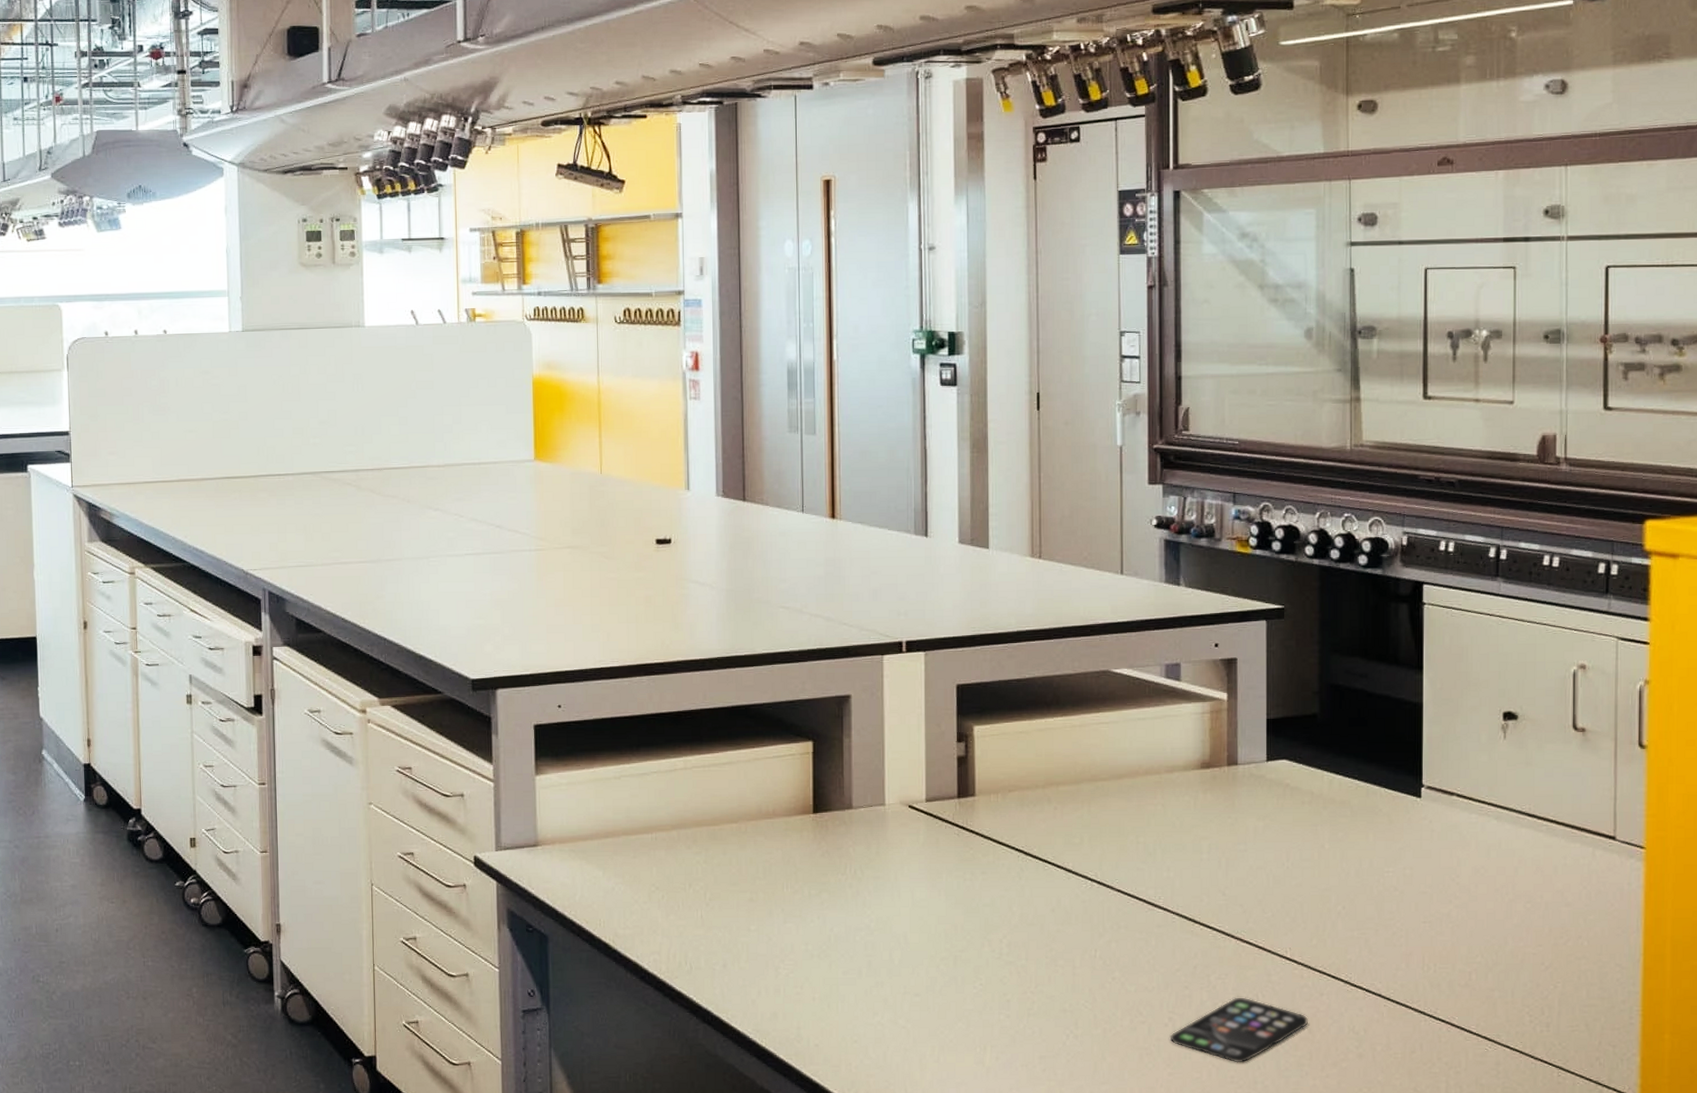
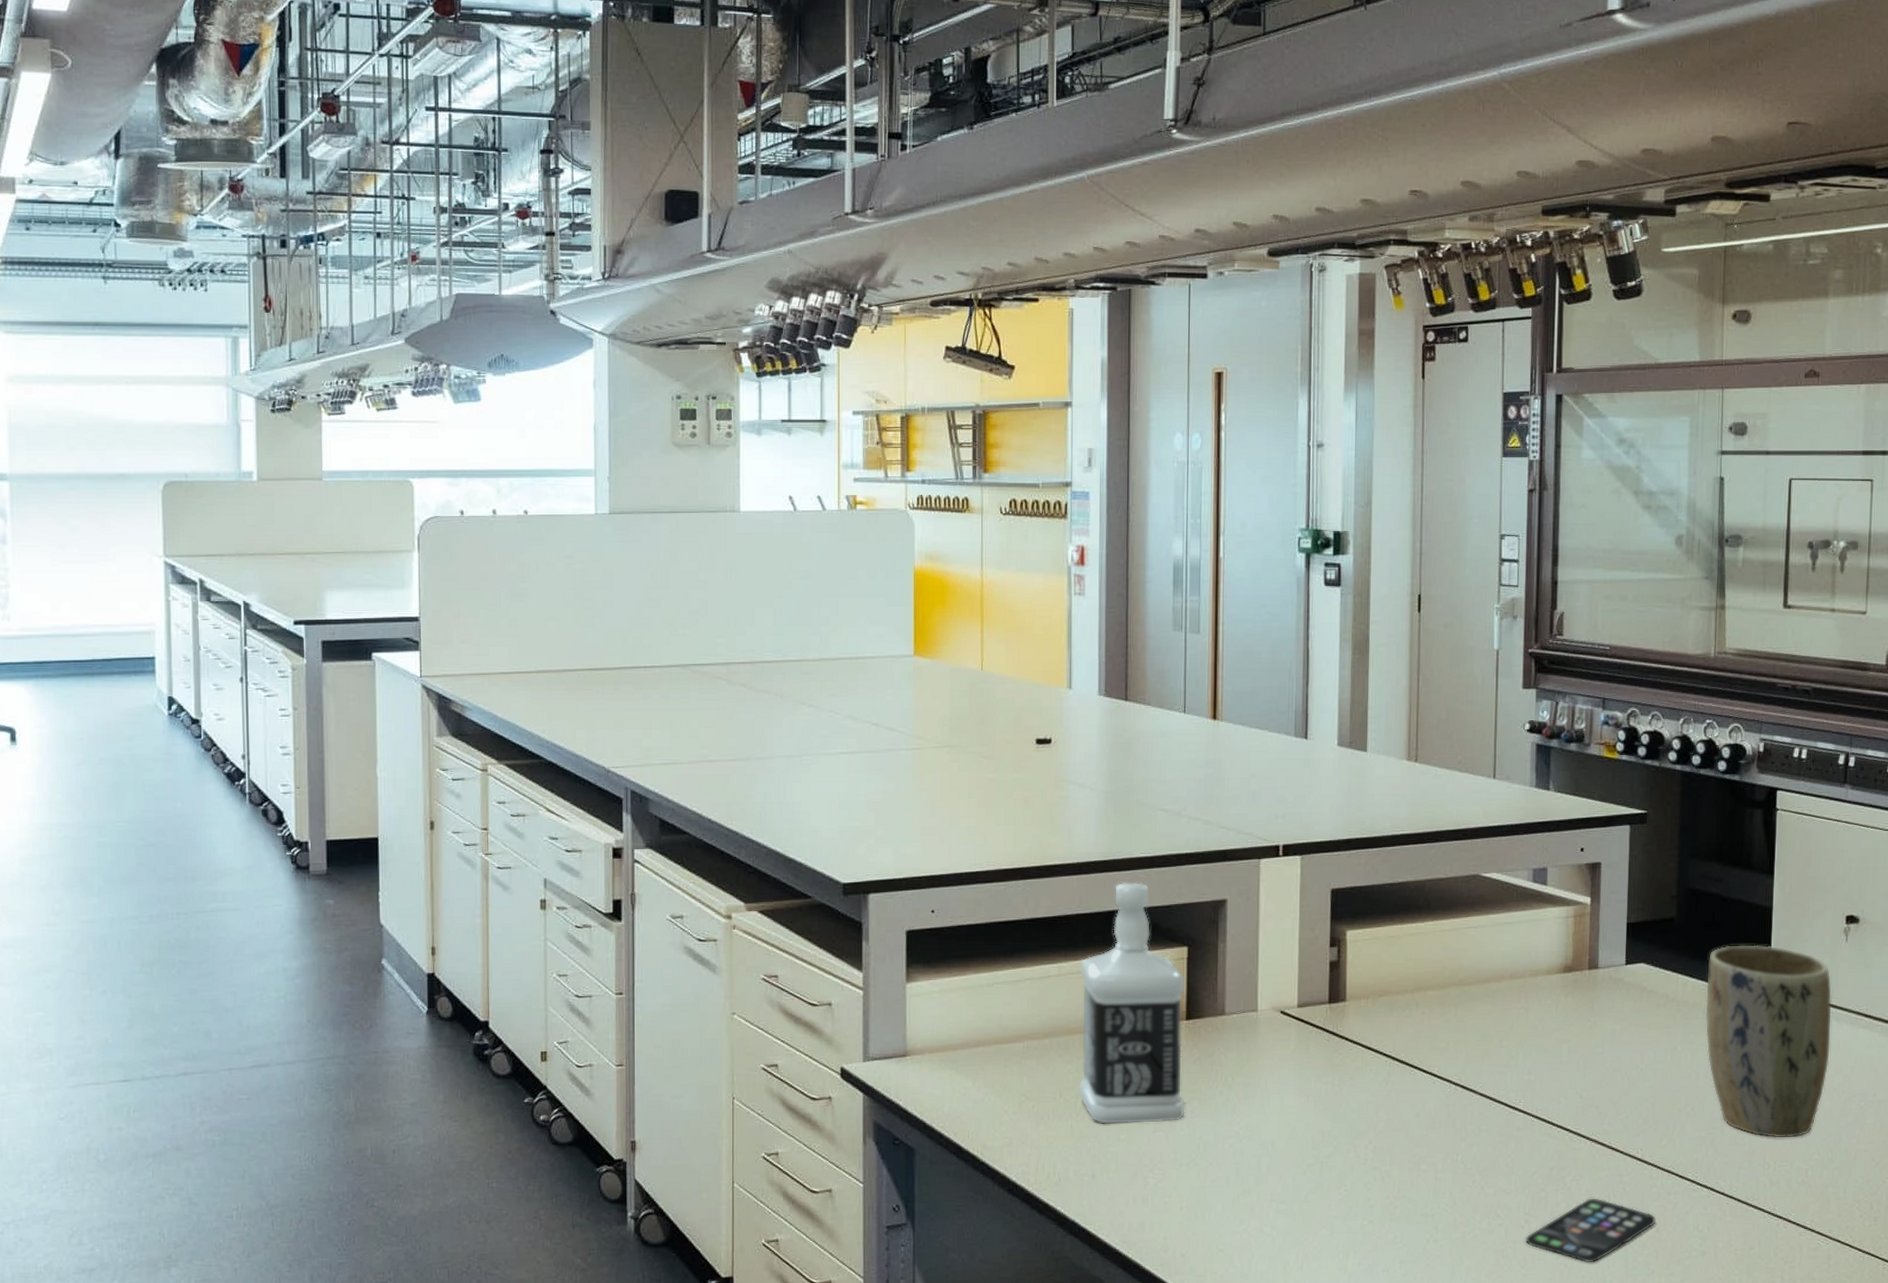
bottle: none [705,678,815,915] -> present [1079,882,1185,1124]
plant pot: none [1354,741,1491,940] -> present [1705,945,1832,1138]

